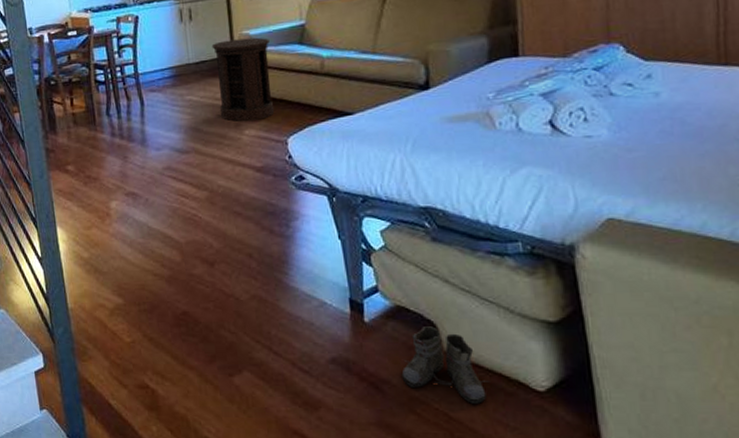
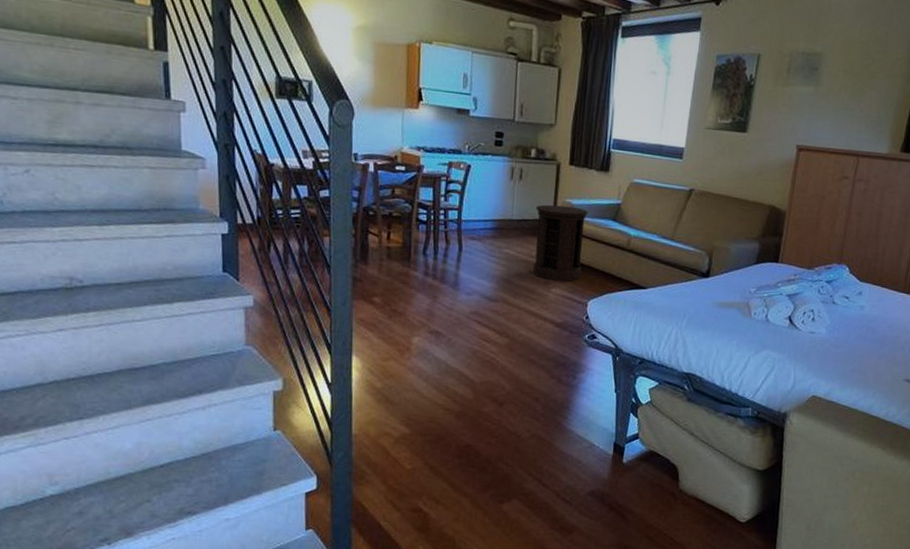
boots: present [401,326,490,404] -> none [643,469,708,531]

